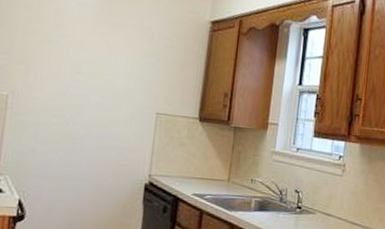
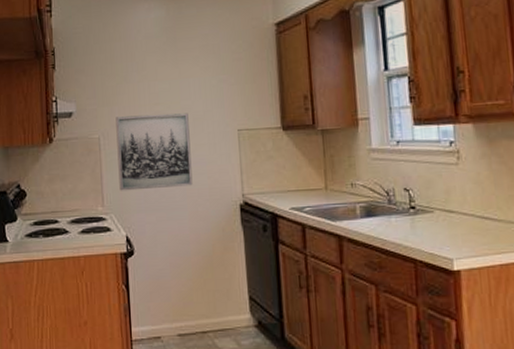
wall art: none [20,77,110,159] -> present [115,113,193,191]

